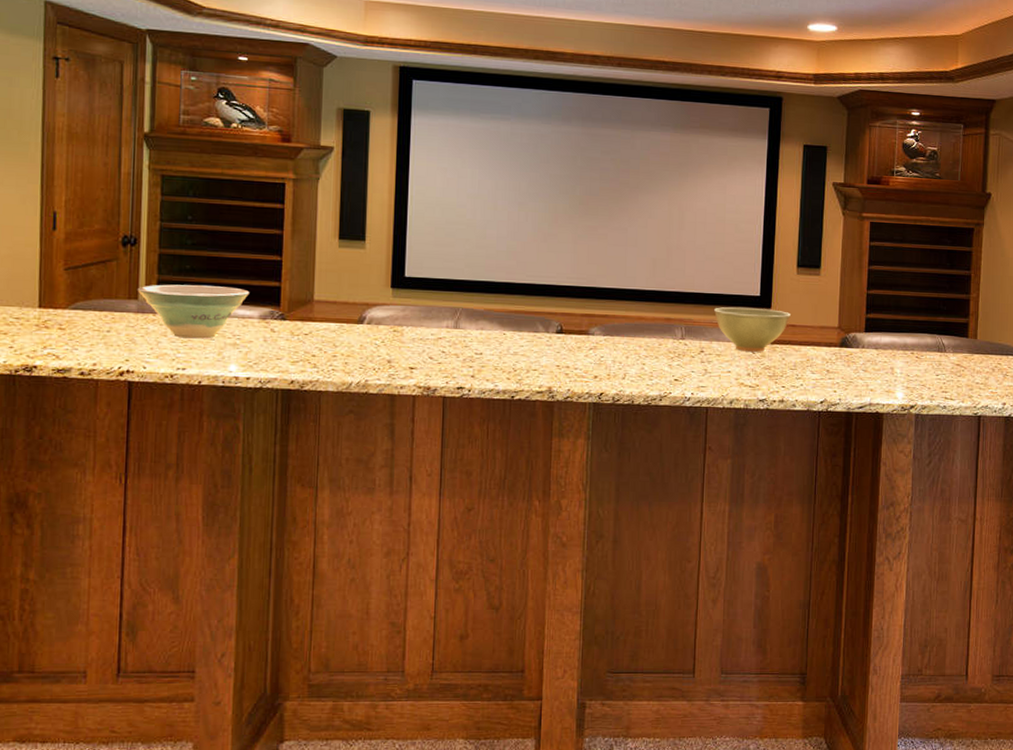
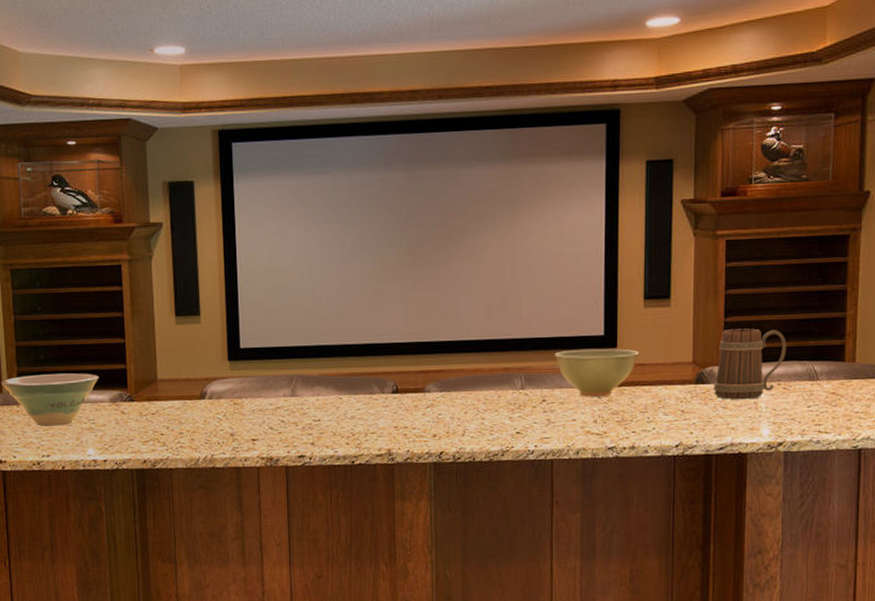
beer mug: none [856,300,920,364] -> present [714,328,787,399]

